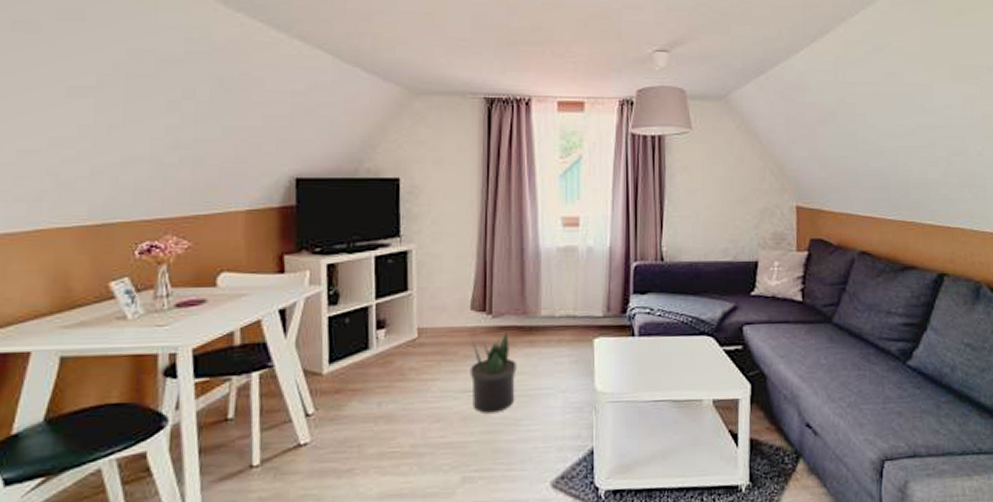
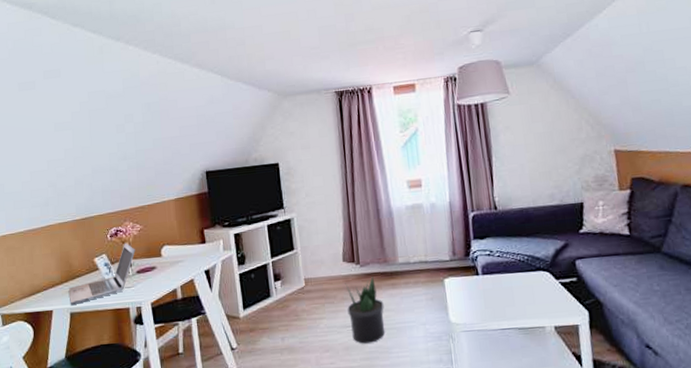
laptop: none [61,264,177,347] -> present [69,243,136,306]

